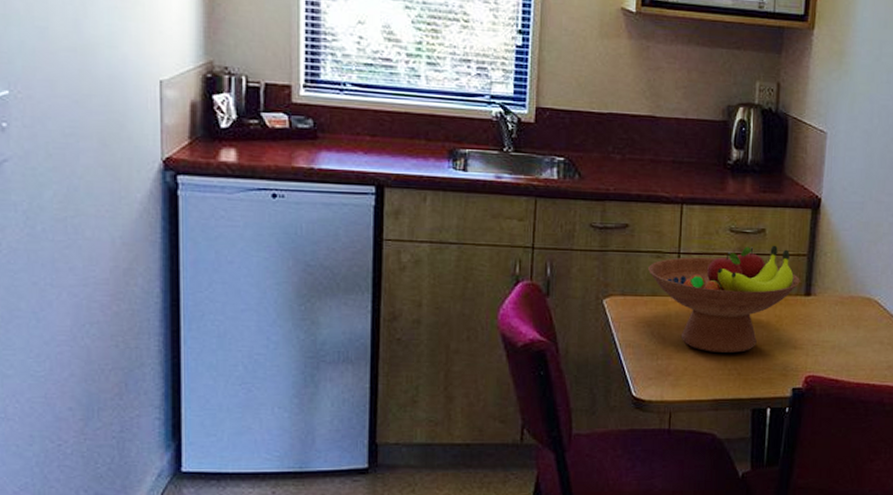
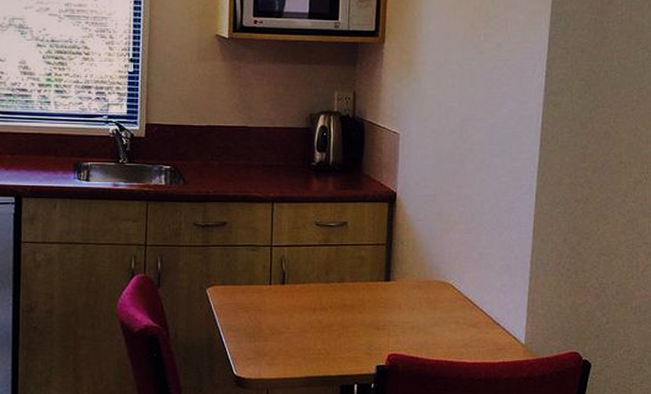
fruit bowl: present [648,245,800,353] -> none [245,236,380,334]

